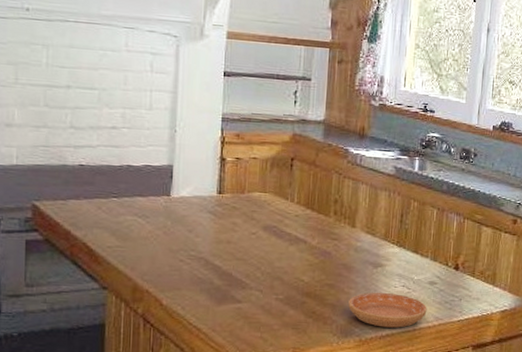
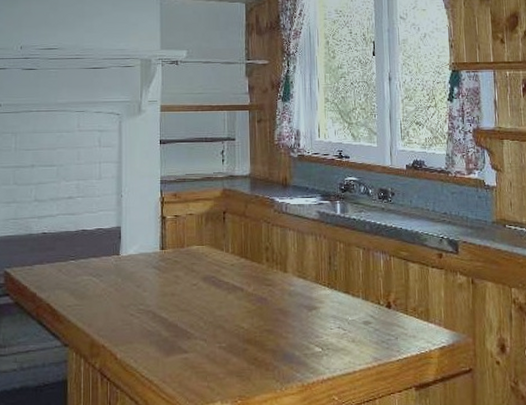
saucer: present [348,292,427,328] -> none [288,335,365,371]

